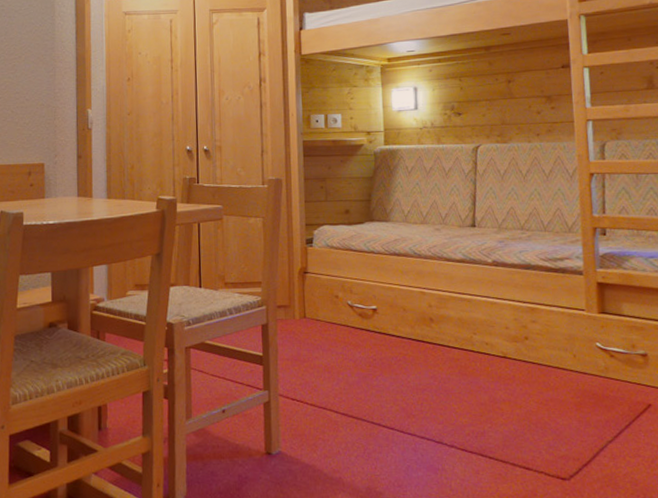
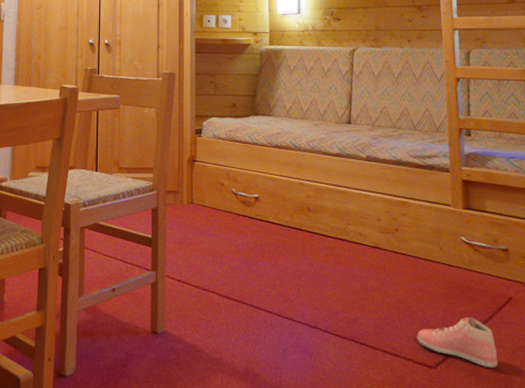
sneaker: none [549,426,637,478] -> present [417,317,499,368]

